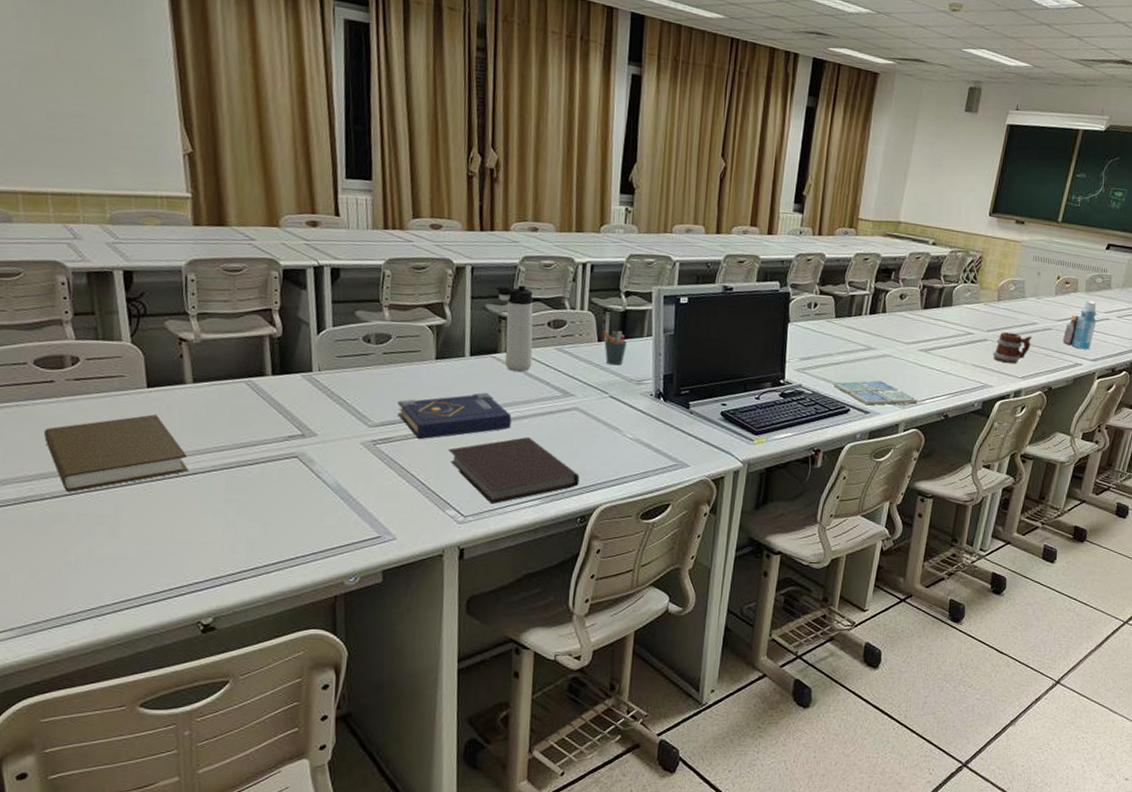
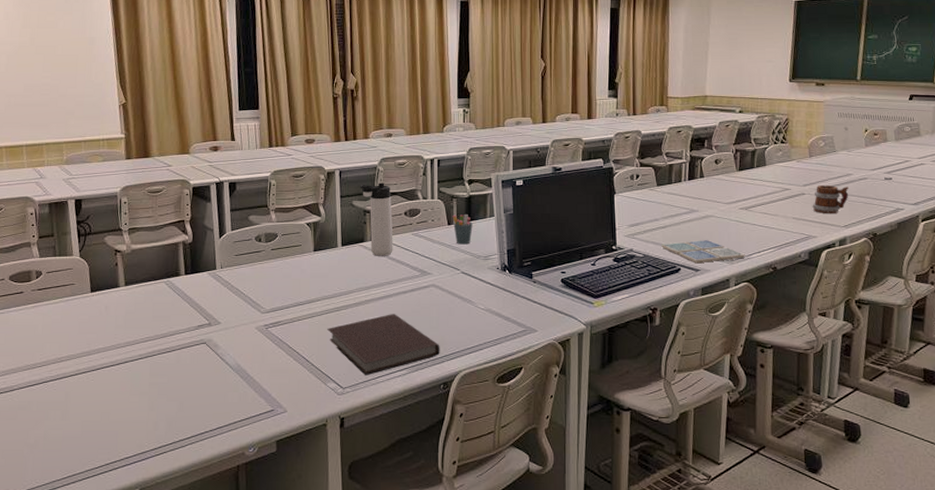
book: present [44,414,189,492] -> none [15,314,121,383]
book: present [397,393,512,440] -> none [284,277,379,322]
bottle: present [1063,300,1097,350] -> none [880,149,912,195]

